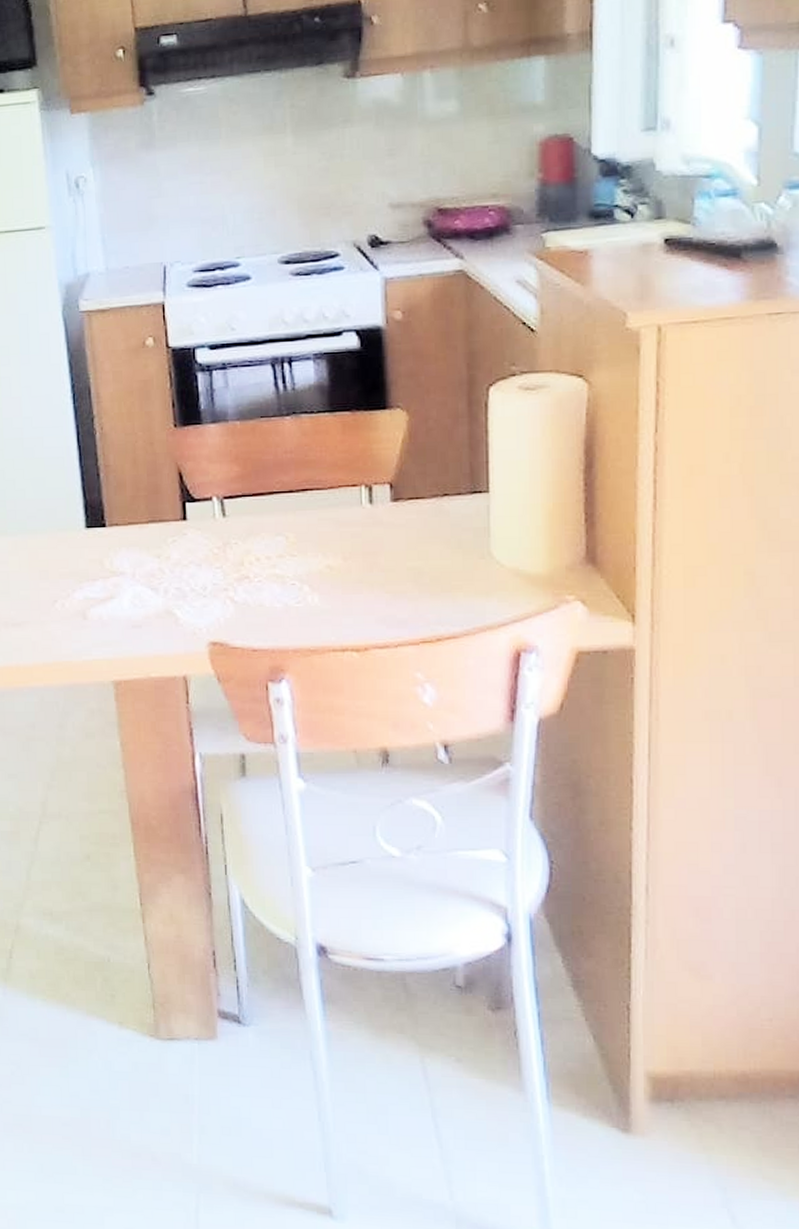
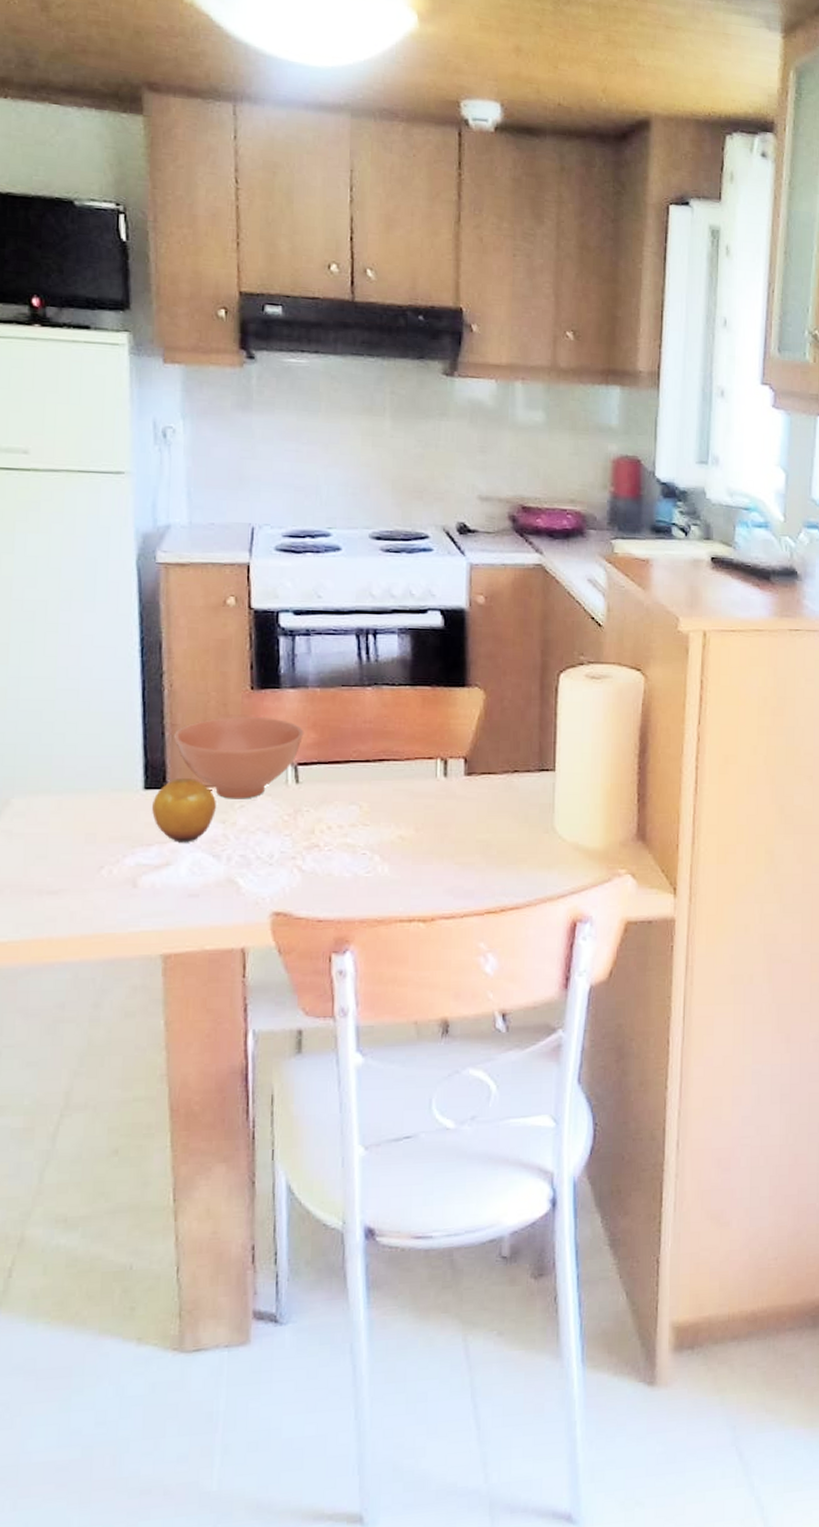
fruit: none [94,516,151,577] -> present [152,778,216,843]
bowl: none [108,454,228,535] -> present [174,717,304,799]

